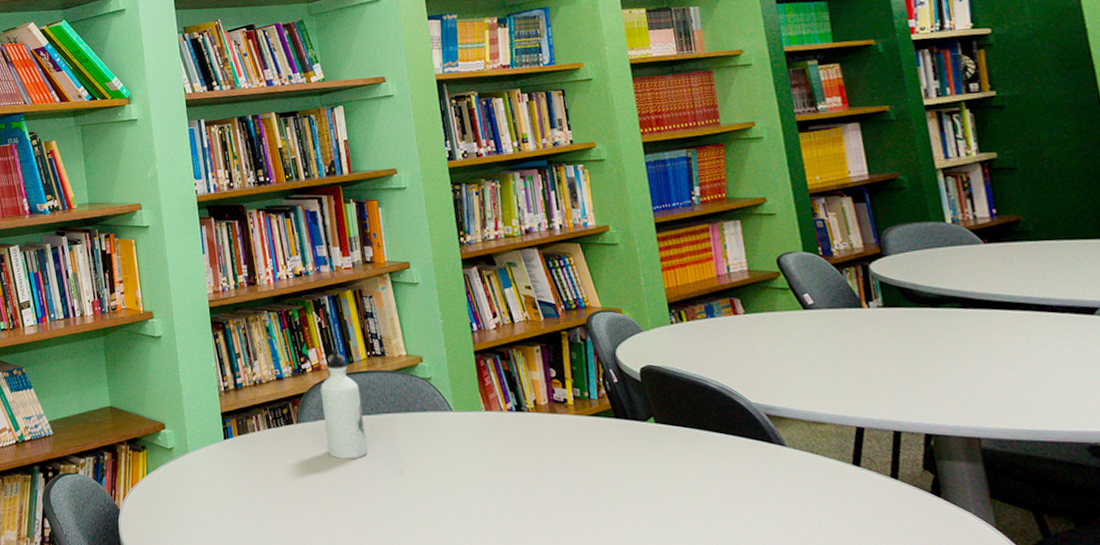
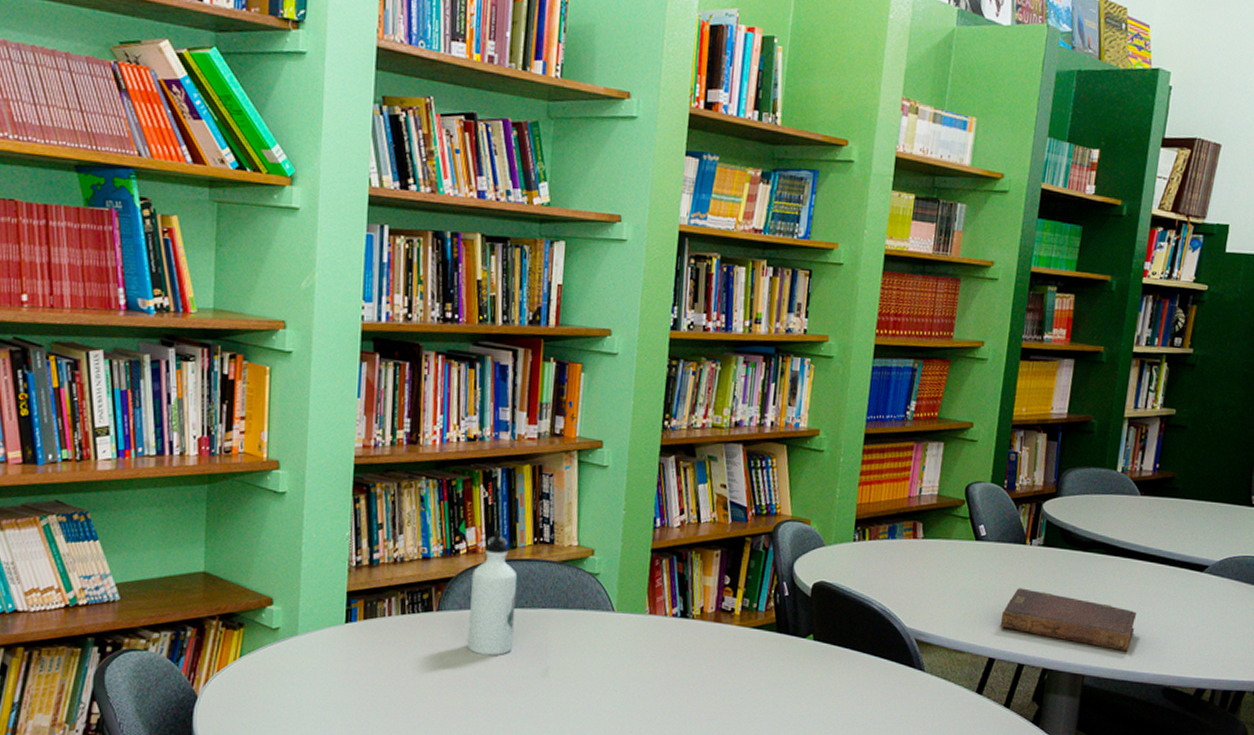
diary: none [857,352,1028,409] -> present [1000,588,1136,652]

